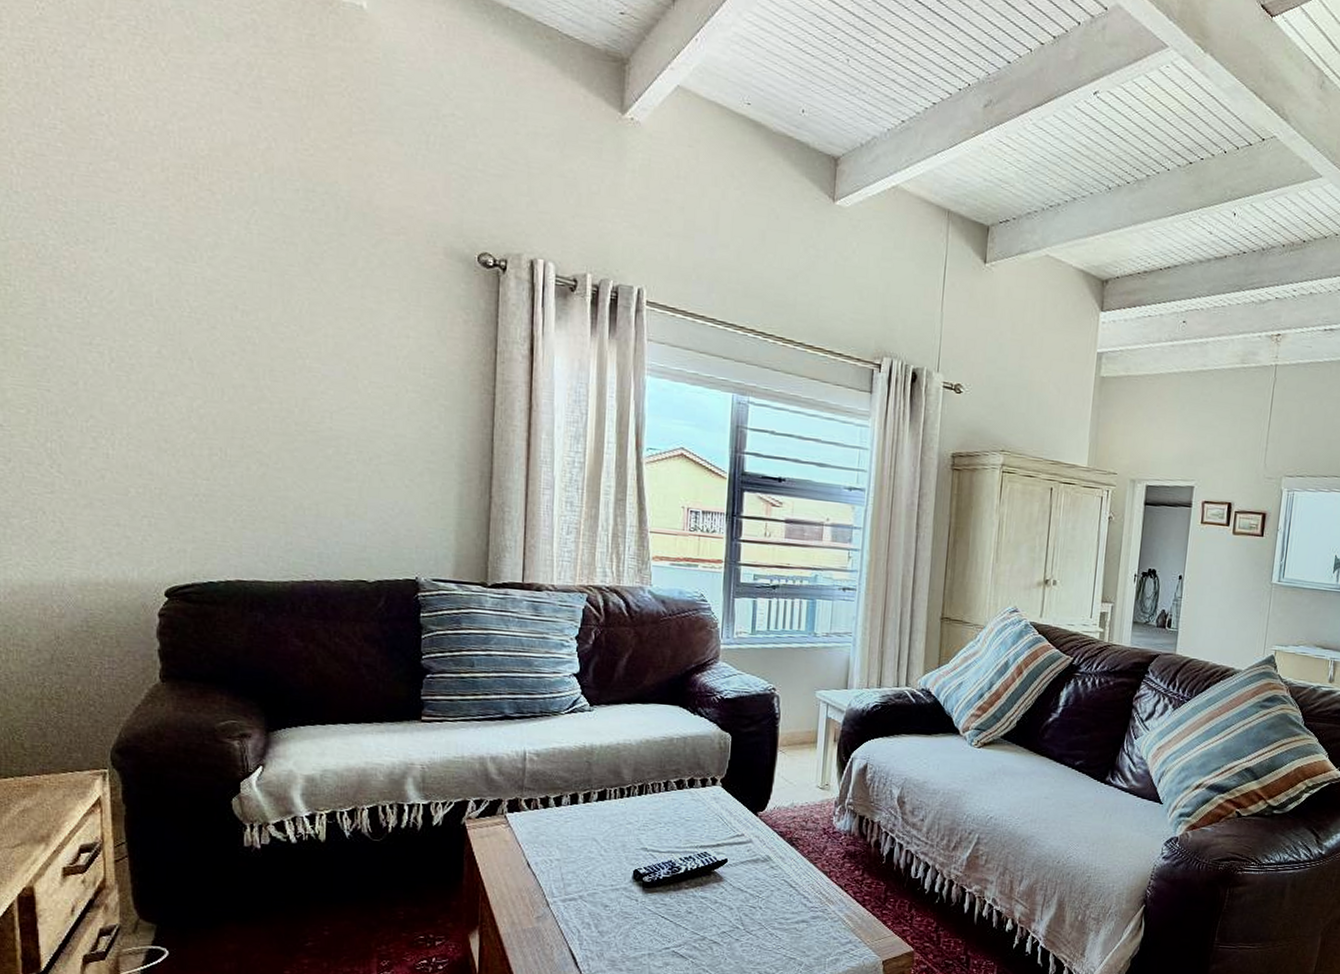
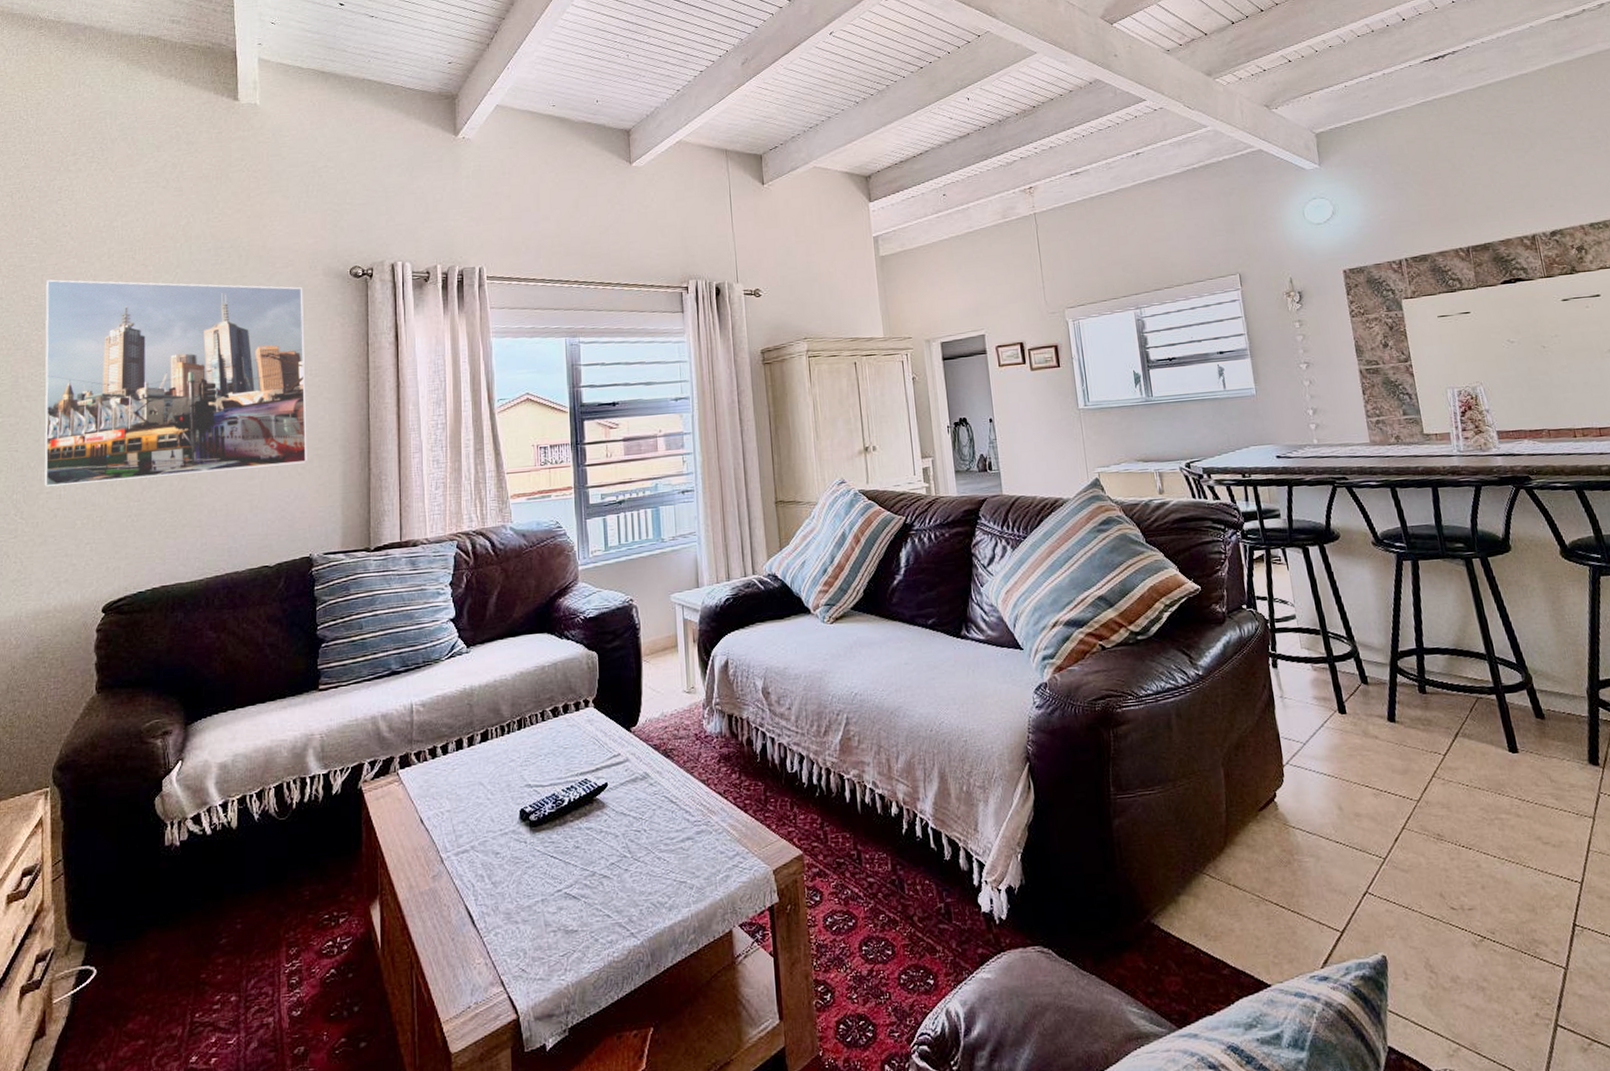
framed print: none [78,182,418,475] -> present [44,279,307,487]

